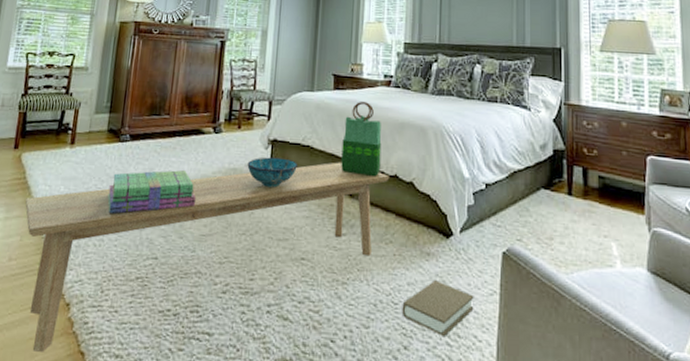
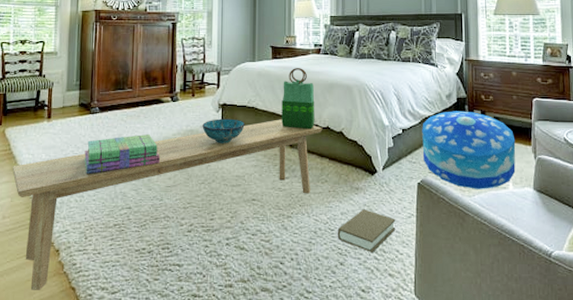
ottoman: none [509,165,625,266] -> present [422,111,516,189]

